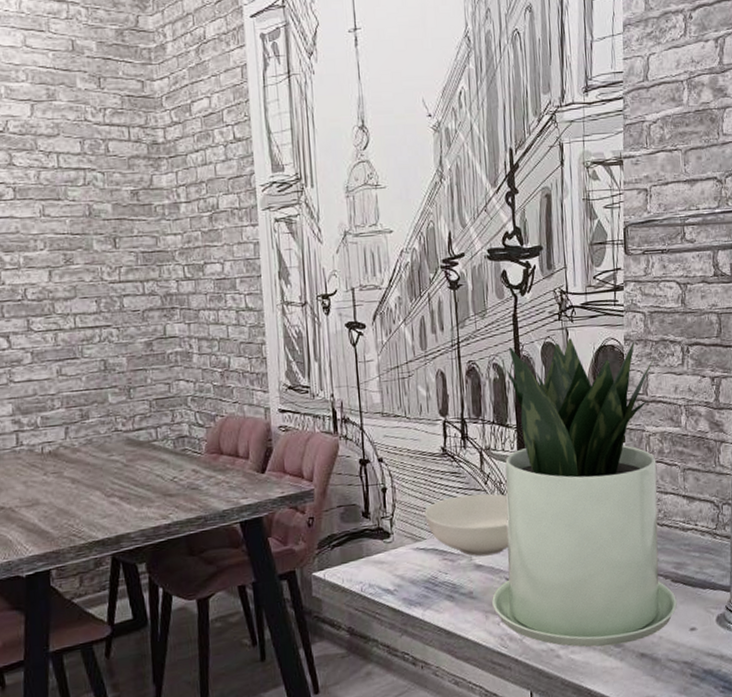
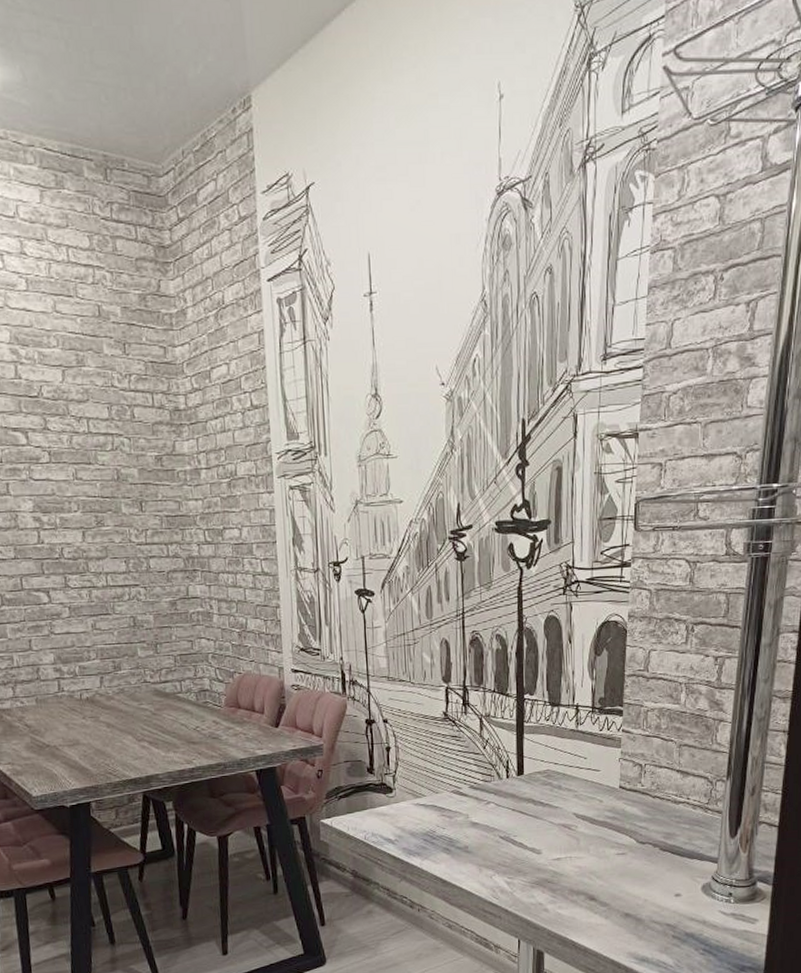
bowl: present [424,493,509,557] -> none [425,757,505,815]
planter: present [492,338,677,648] -> none [486,613,664,905]

